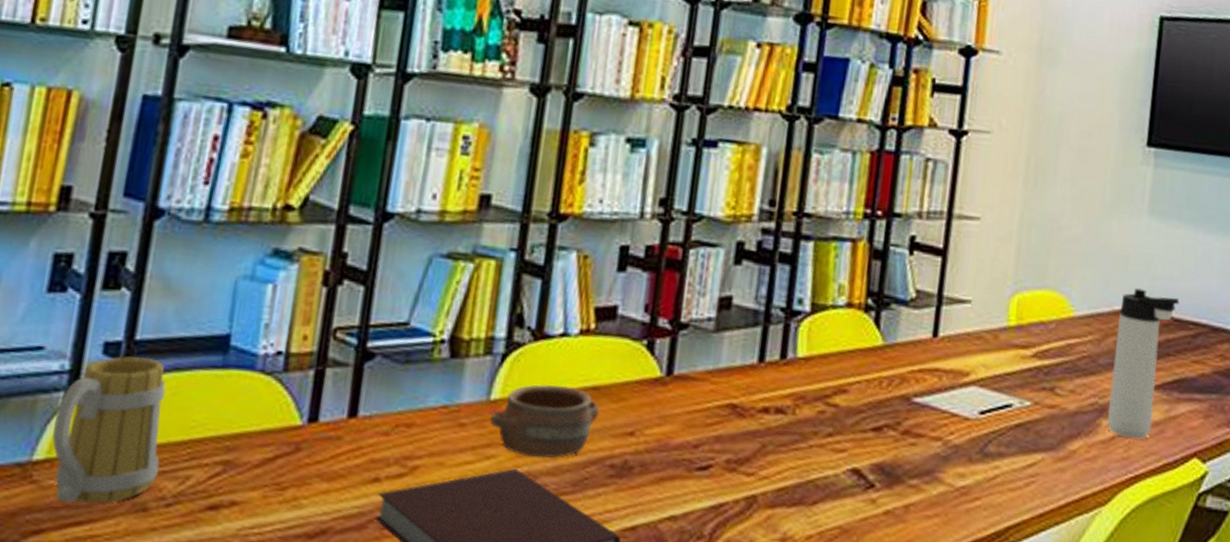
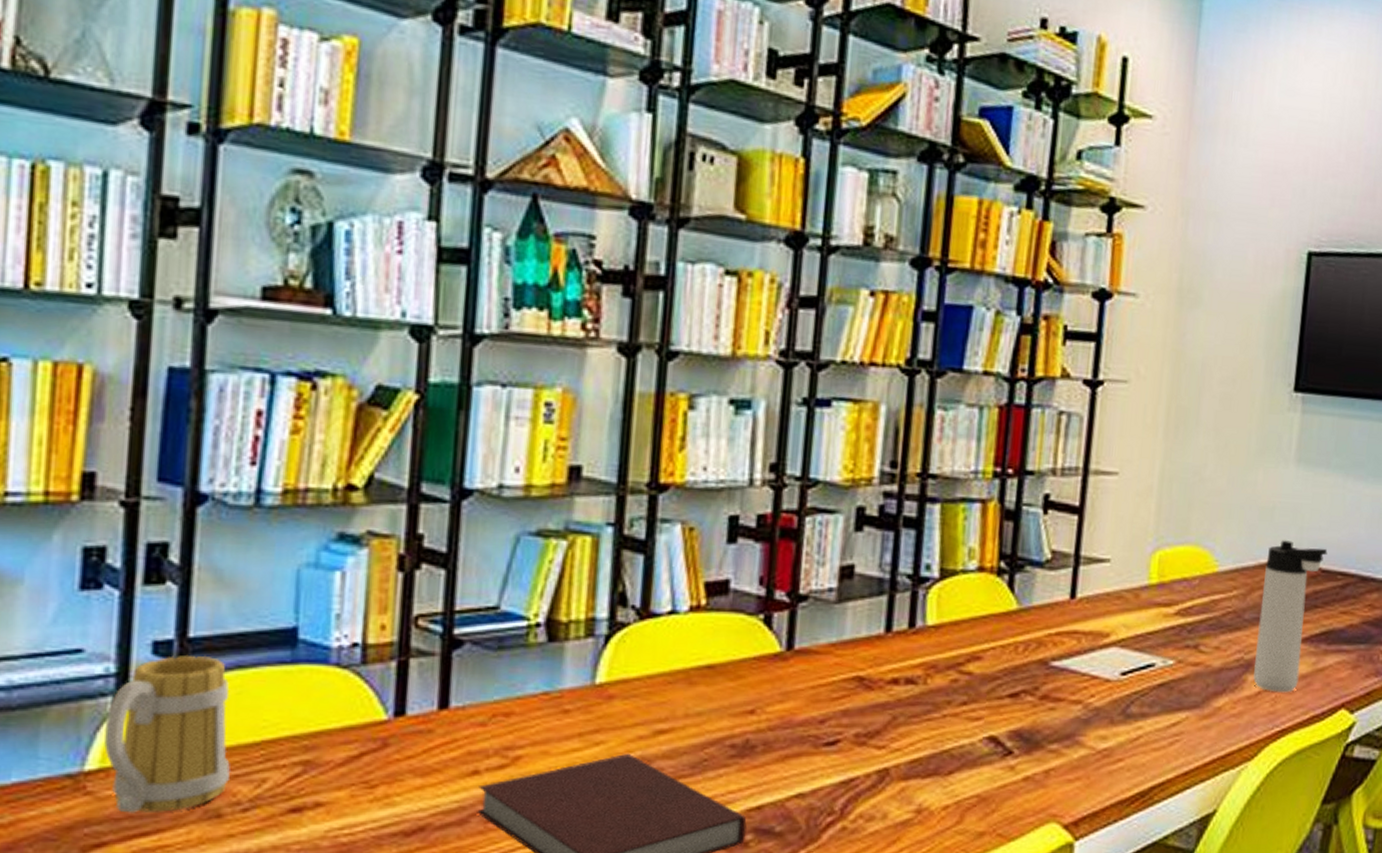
pottery: present [490,384,600,459] -> none [597,664,716,742]

